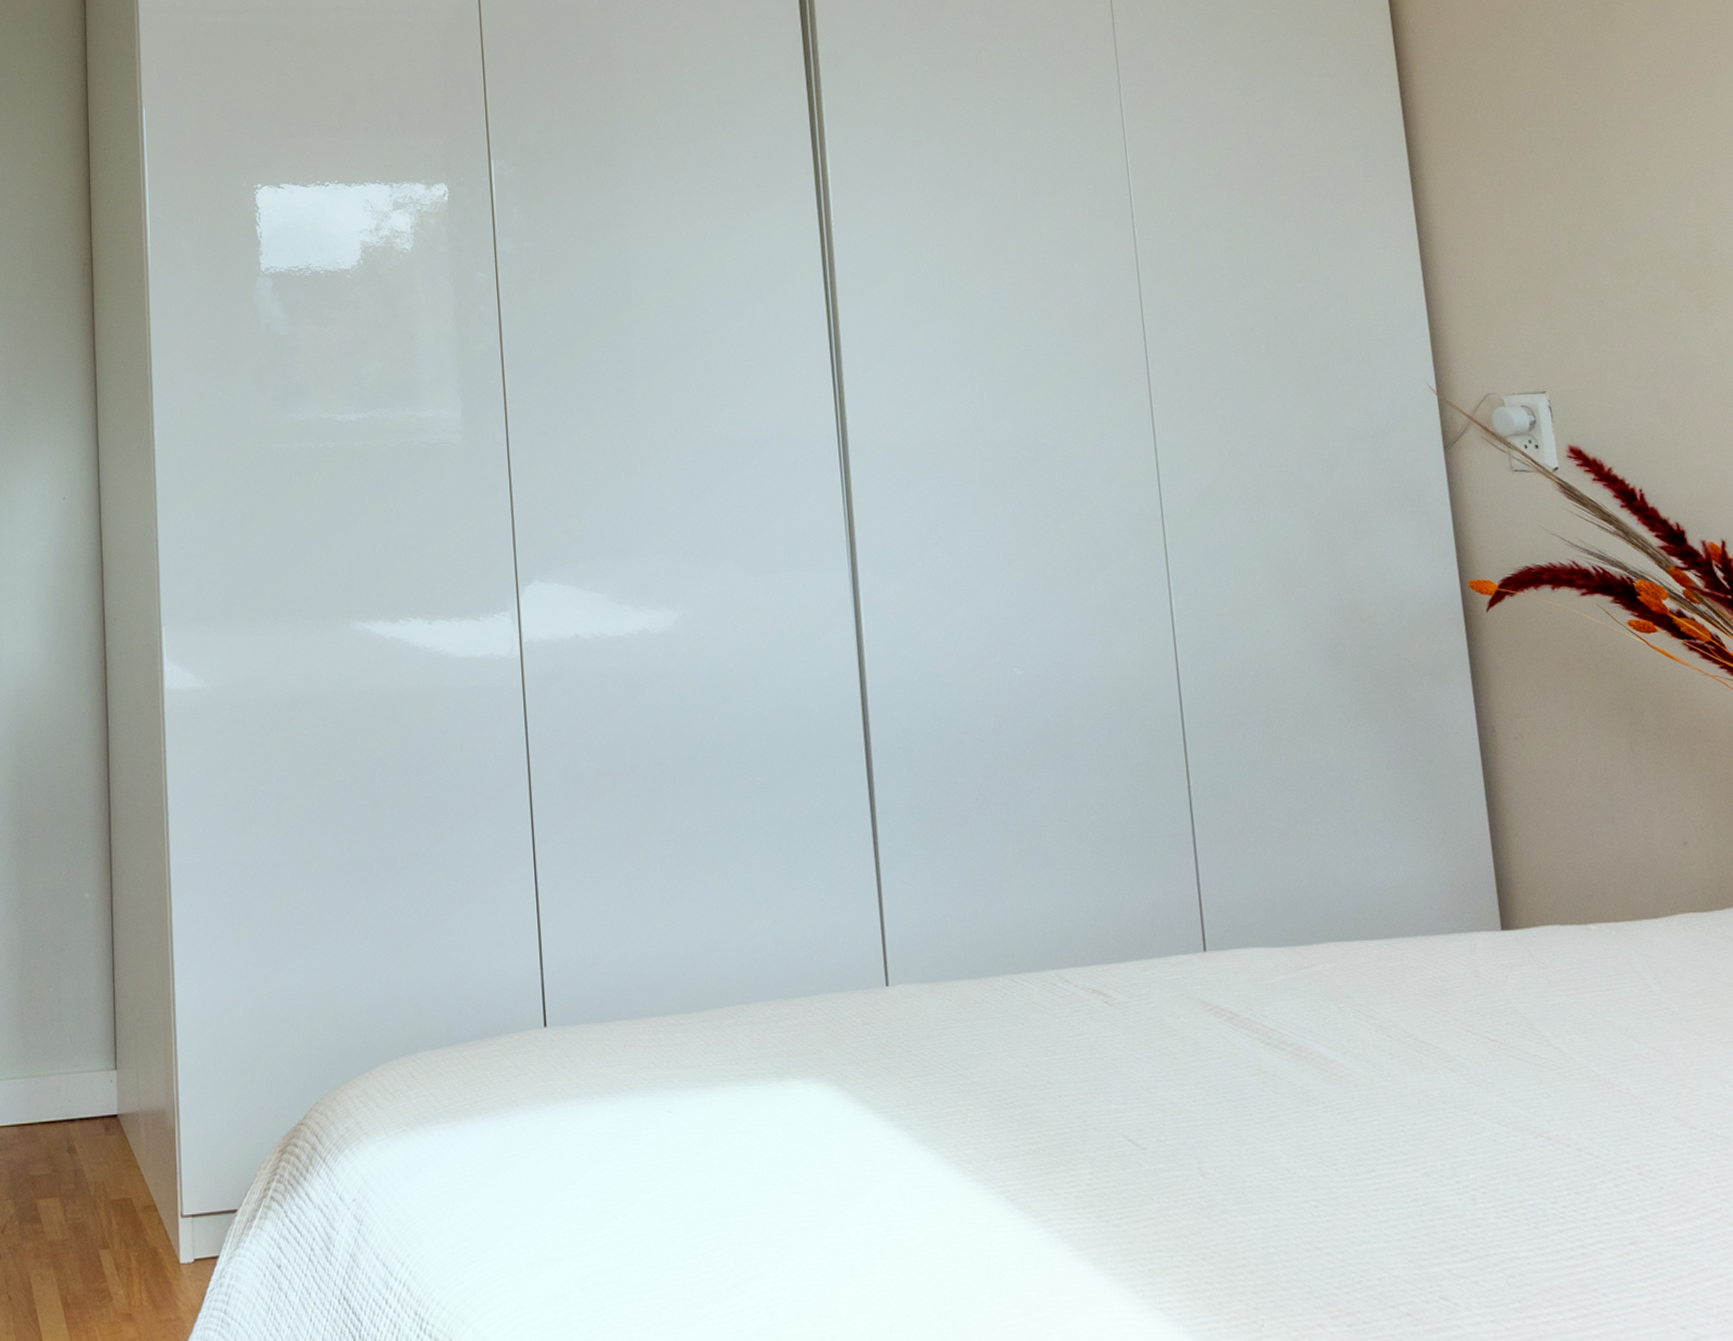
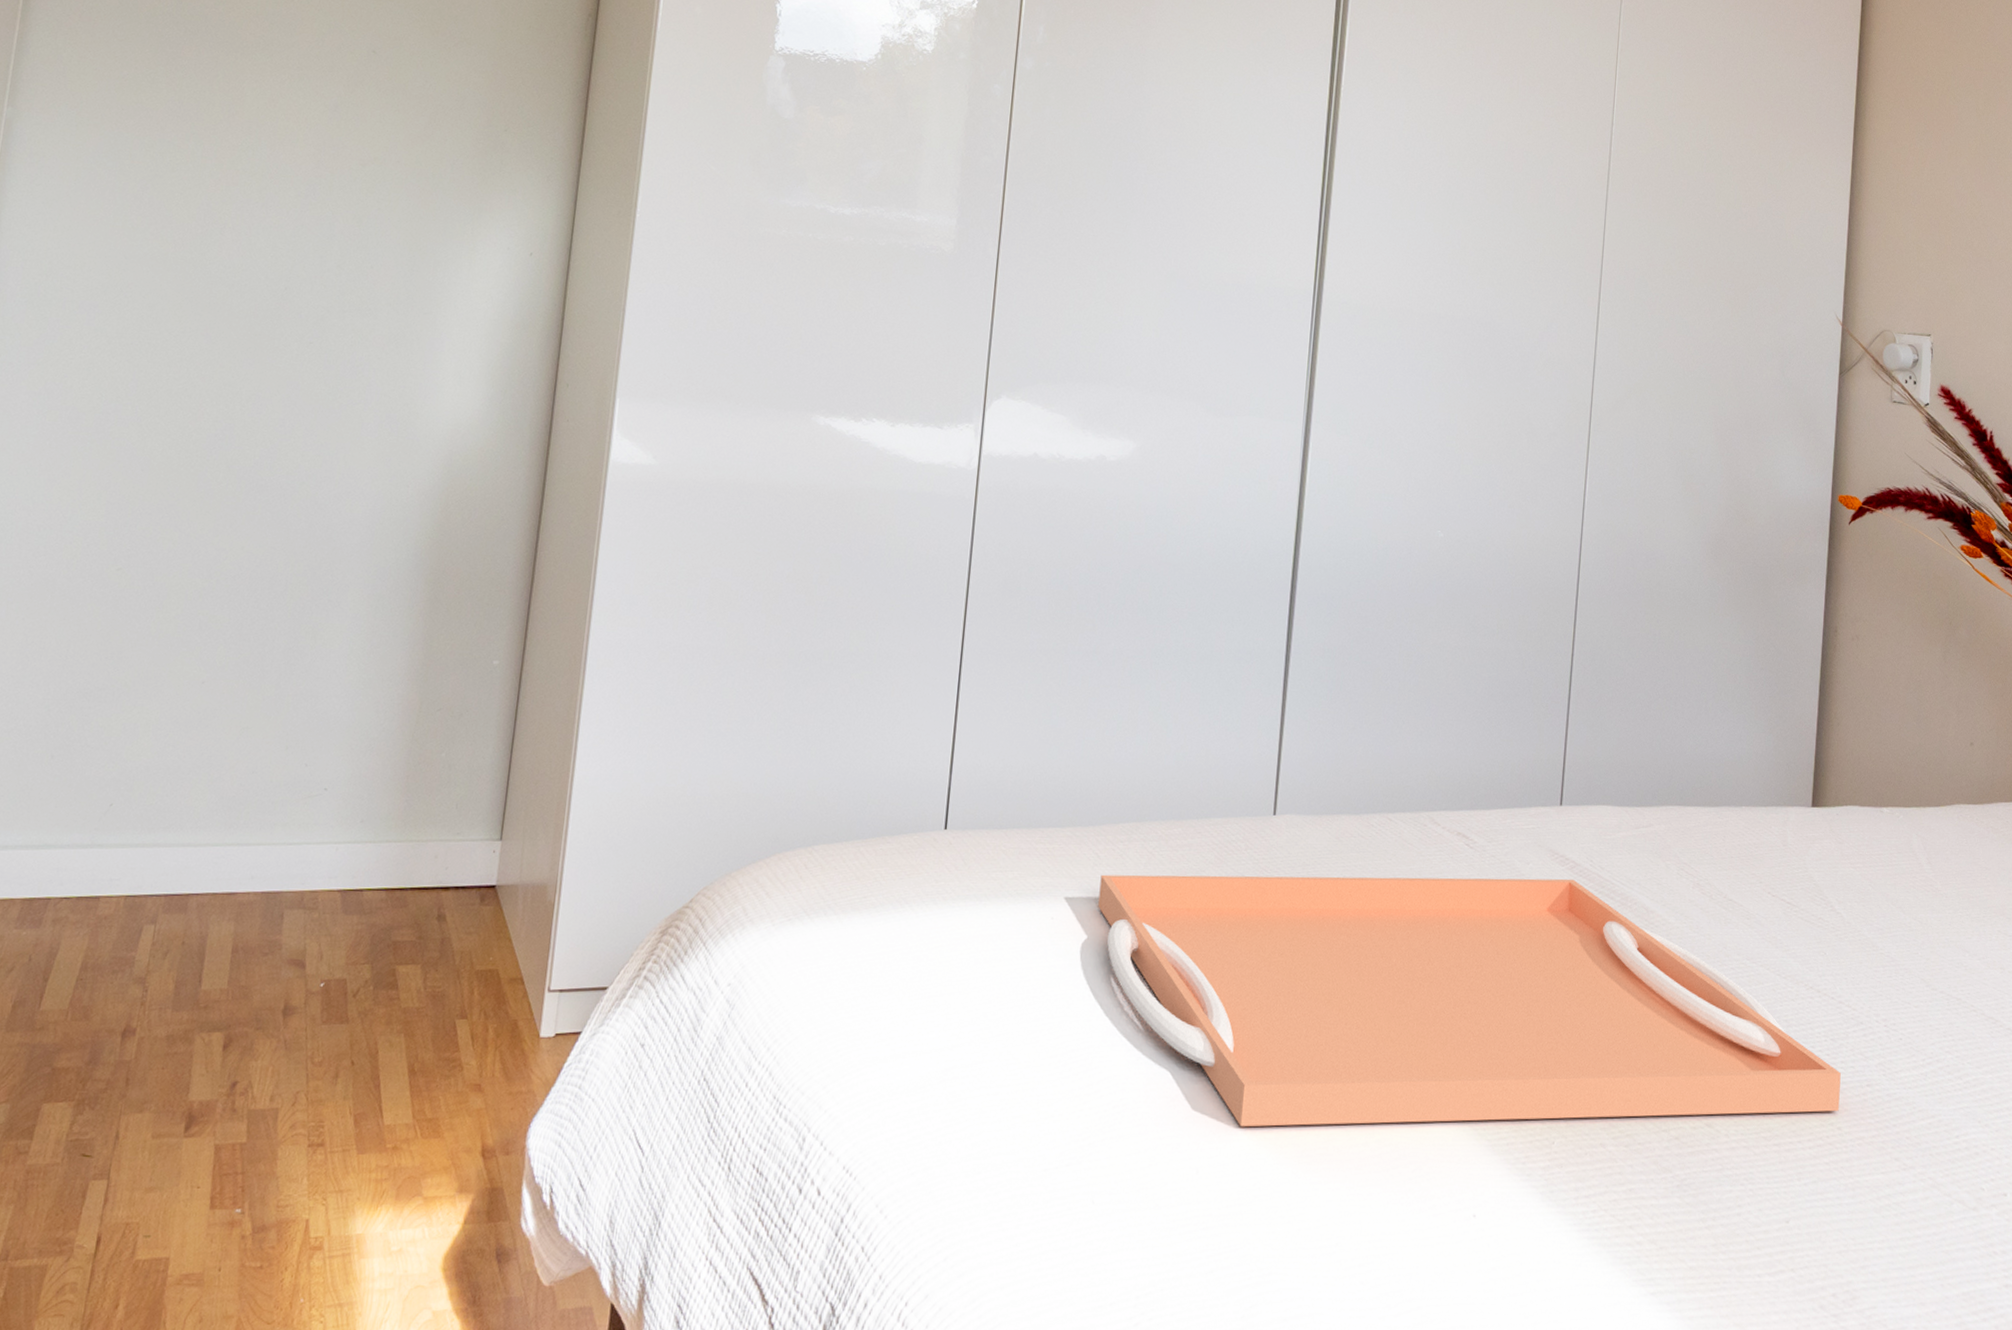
serving tray: none [713,1031,1601,1324] -> present [1098,874,1841,1127]

